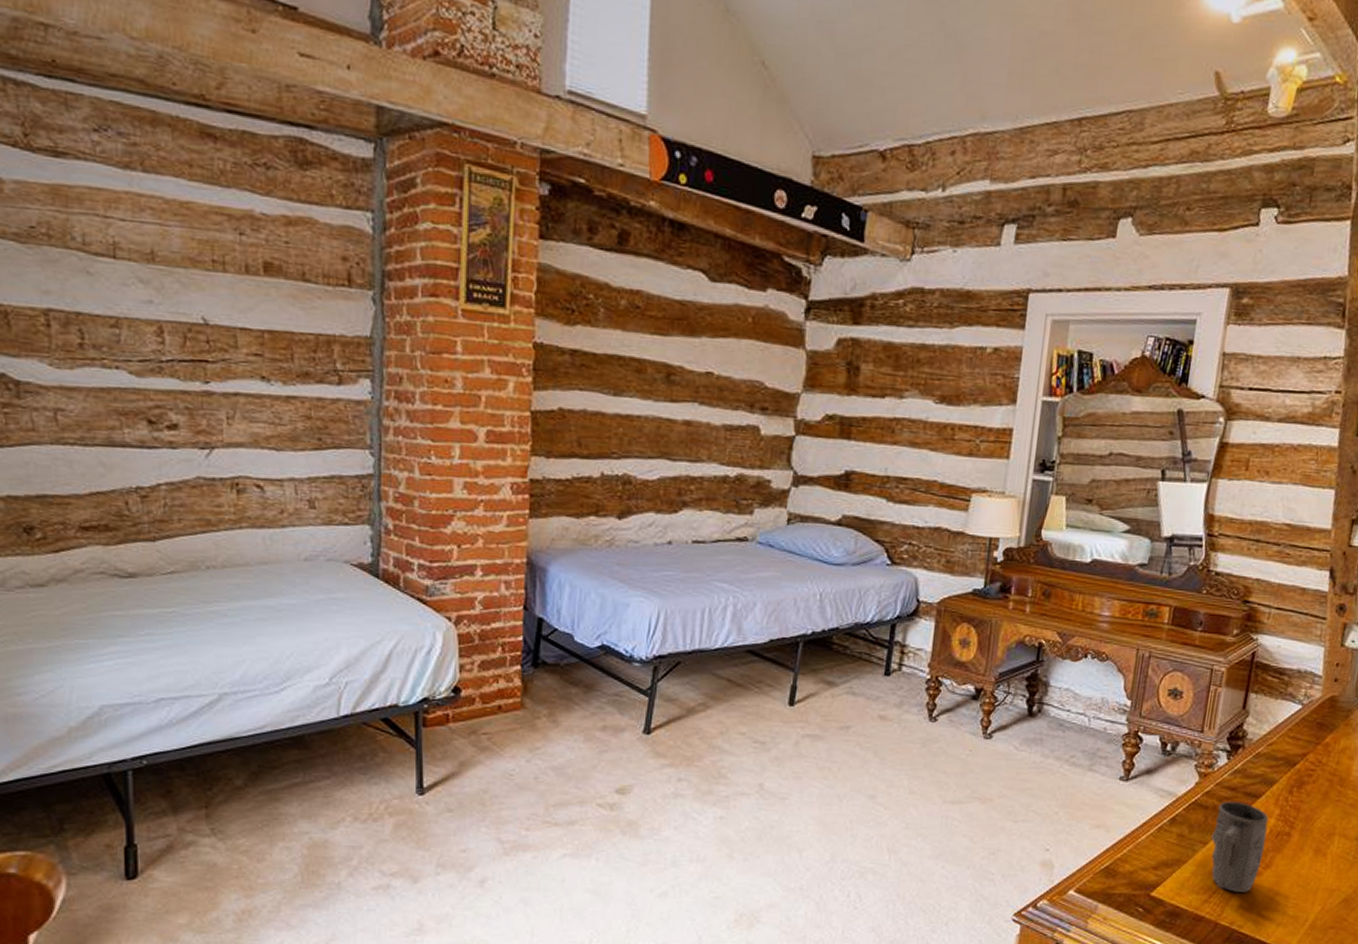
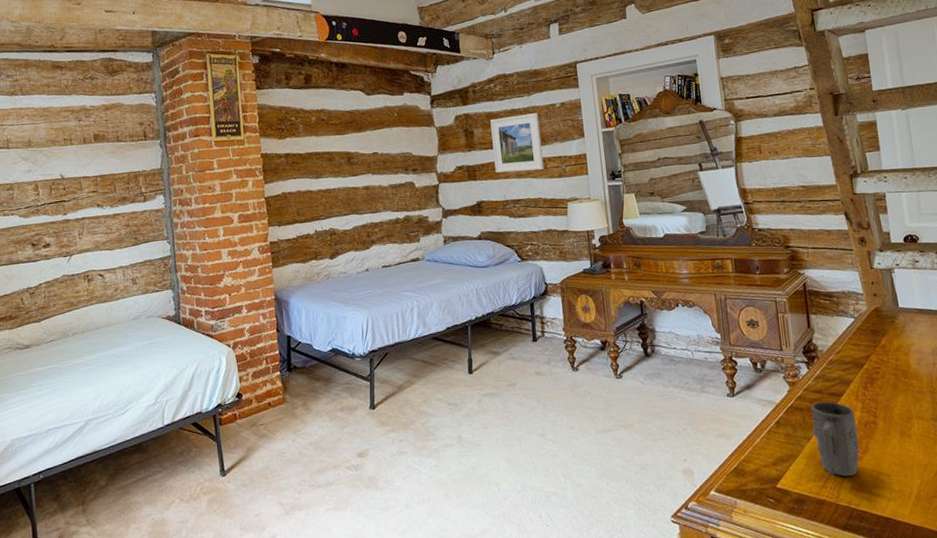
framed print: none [880,353,959,442] -> present [490,113,545,173]

